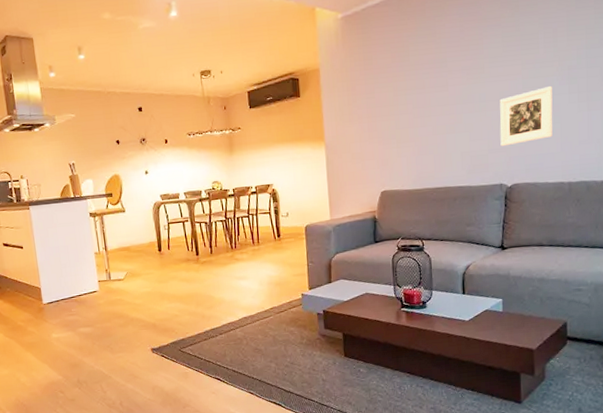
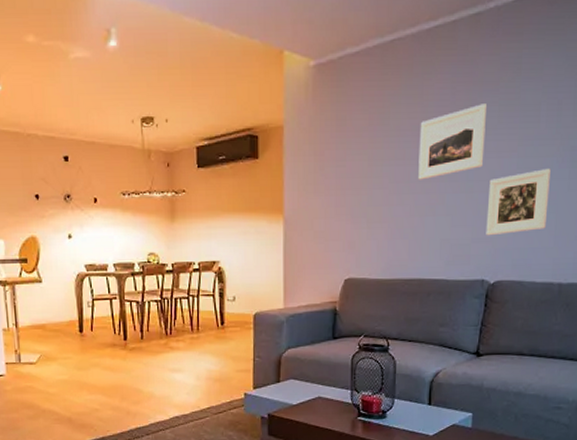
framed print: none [435,37,493,104] -> present [418,104,486,180]

